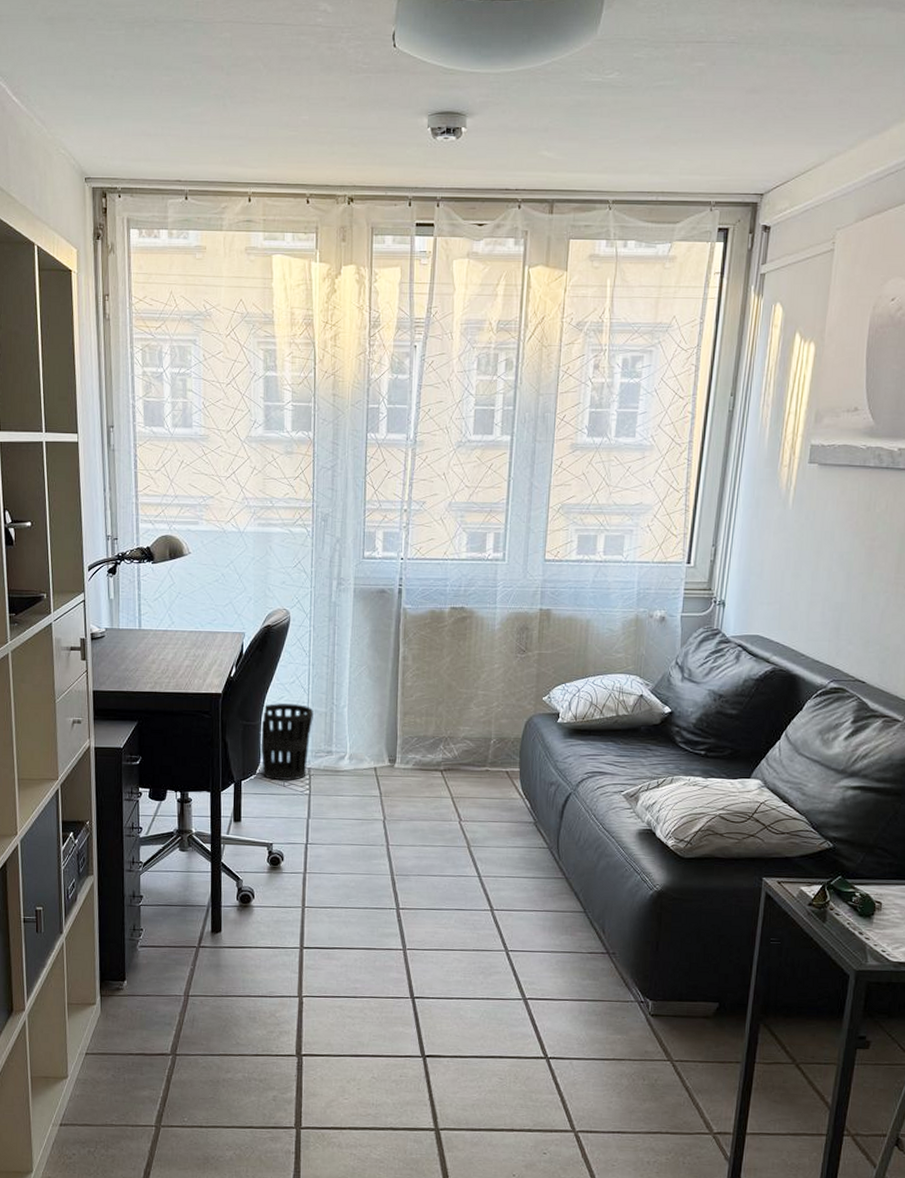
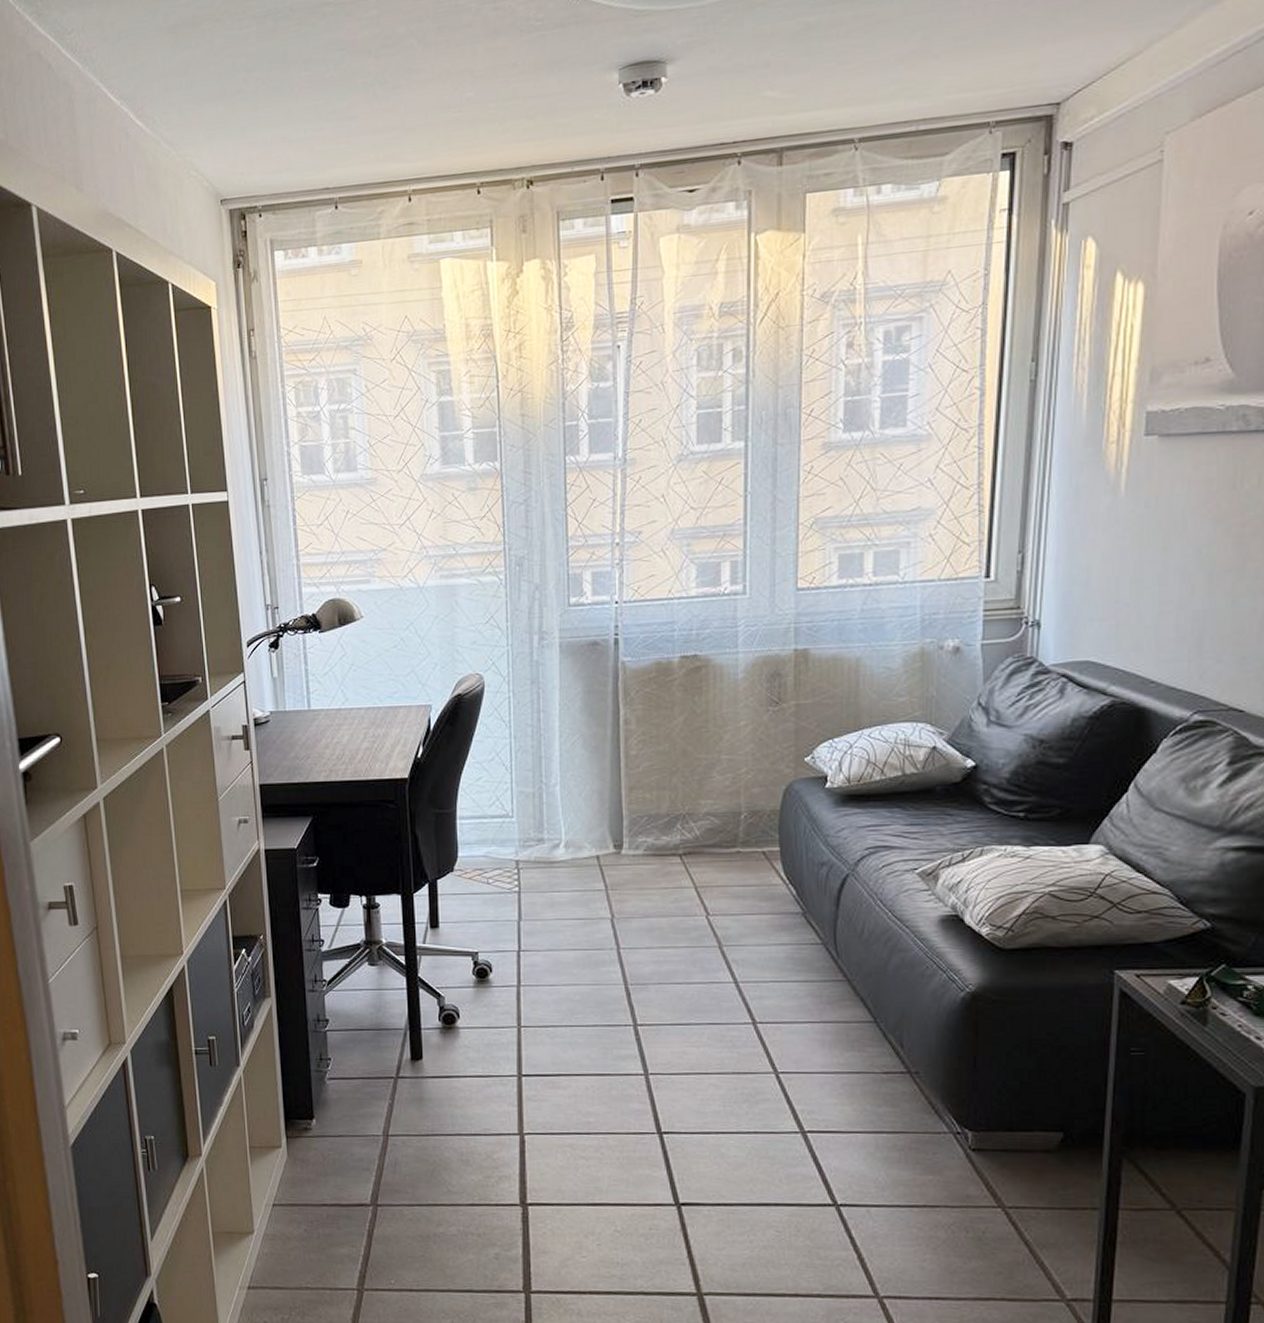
wastebasket: present [260,703,314,781] -> none [456,785,519,877]

